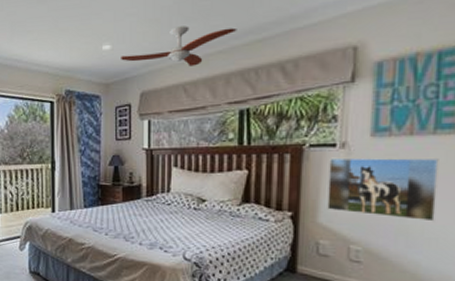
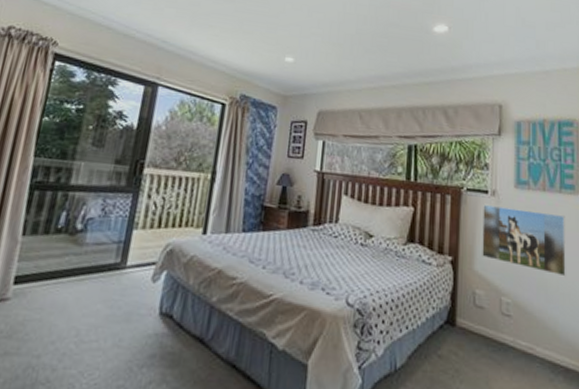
ceiling fan: present [121,26,237,67] -> none [302,55,409,95]

